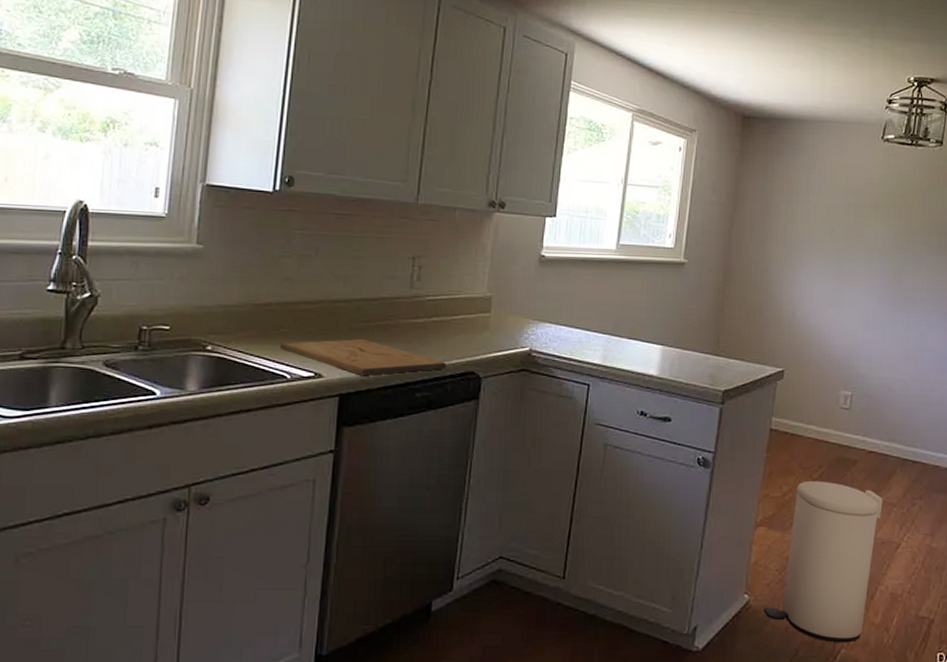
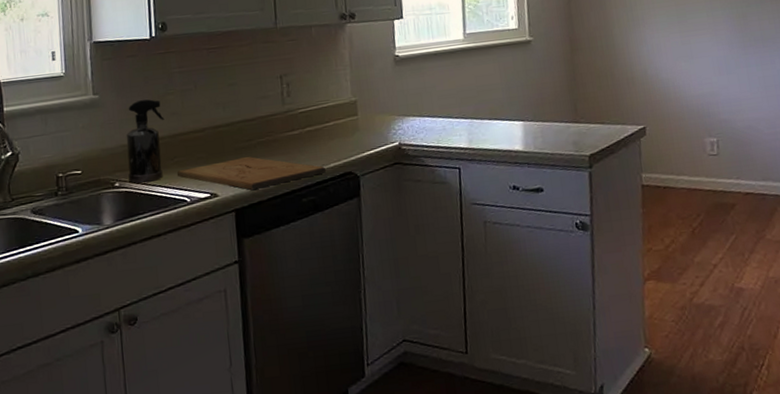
spray bottle: none [224,258,276,350] -> present [126,99,165,183]
pedal bin: present [763,480,883,643] -> none [666,228,772,386]

